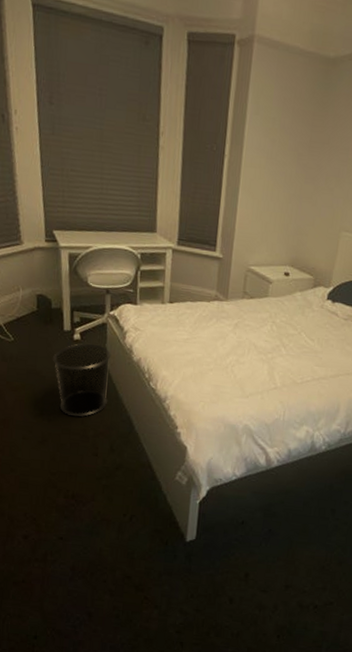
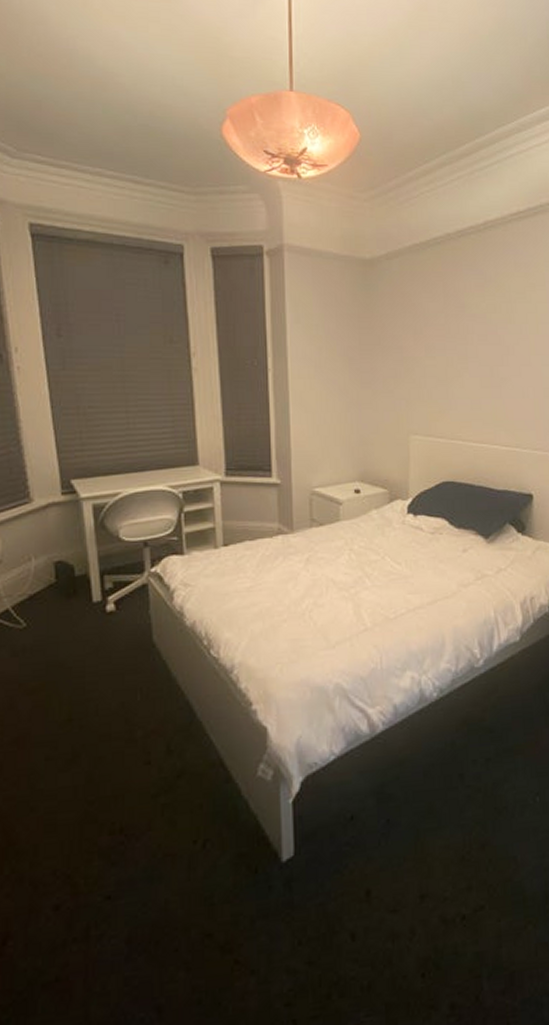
waste bin: present [53,343,111,417] -> none [81,612,157,715]

